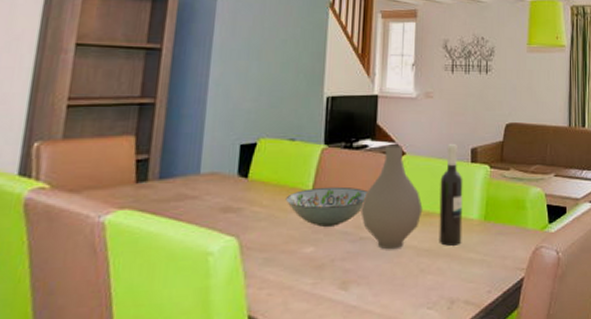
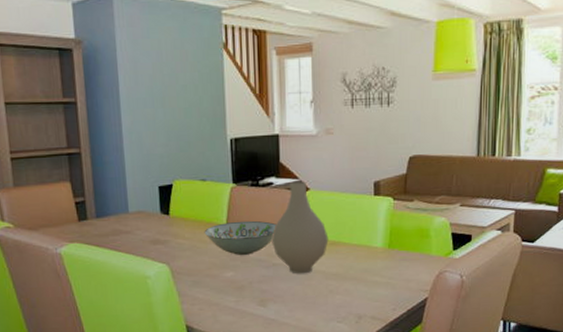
wine bottle: present [439,143,463,246] -> none [344,177,367,271]

